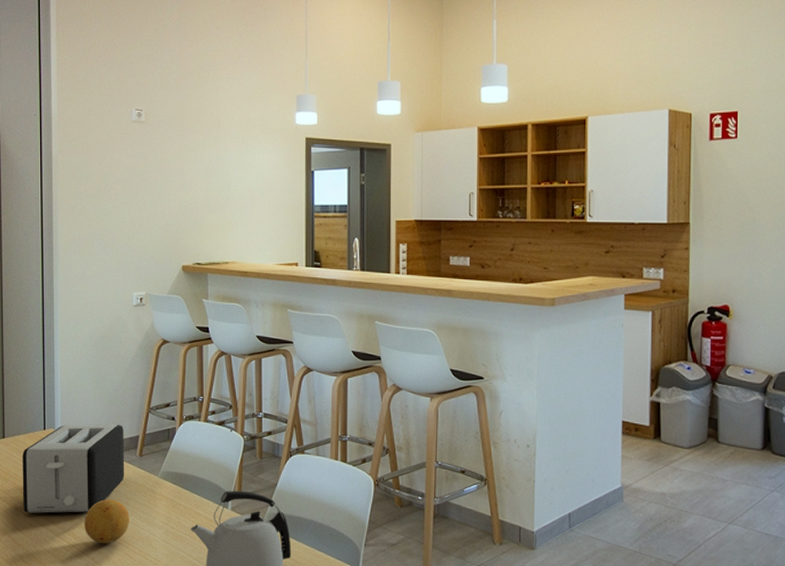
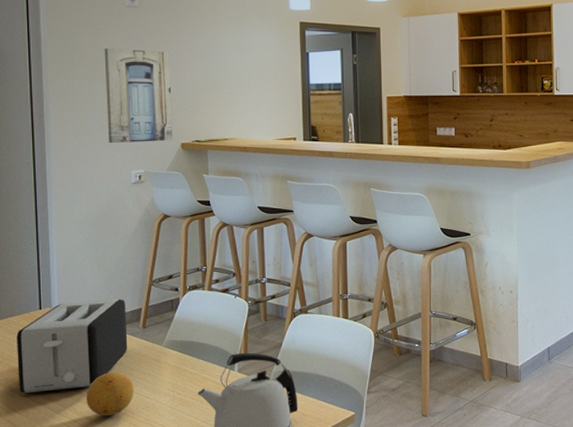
wall art: none [110,164,174,263] -> present [104,47,173,143]

